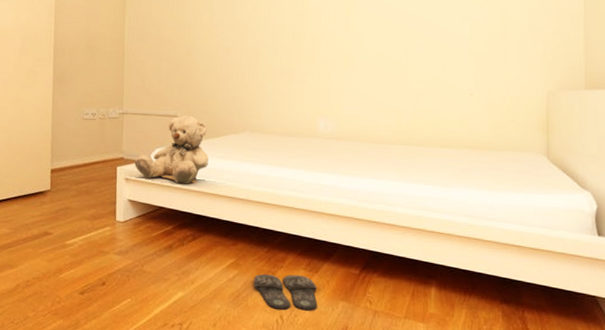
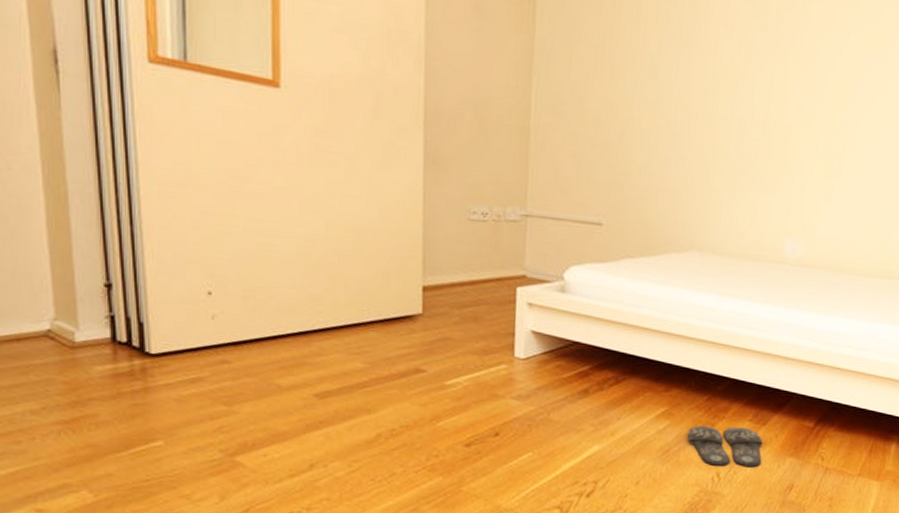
teddy bear: present [135,115,209,184] -> none [541,223,642,314]

